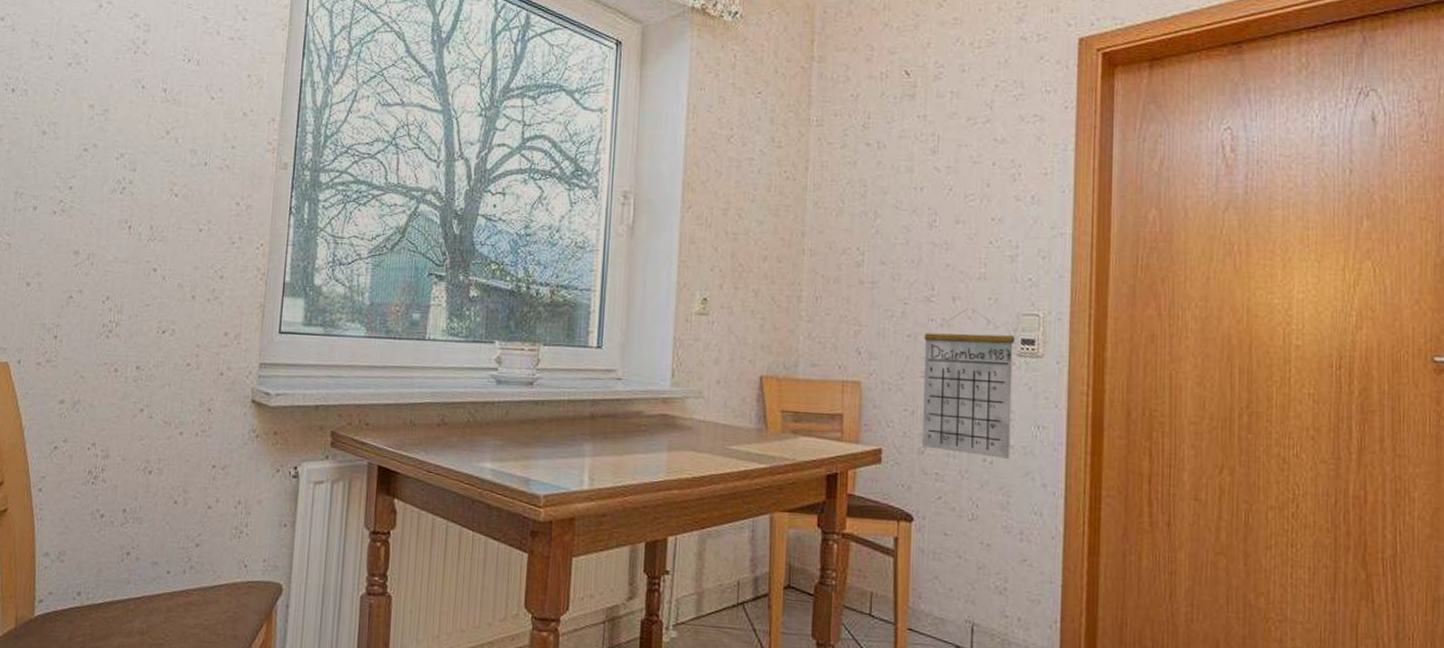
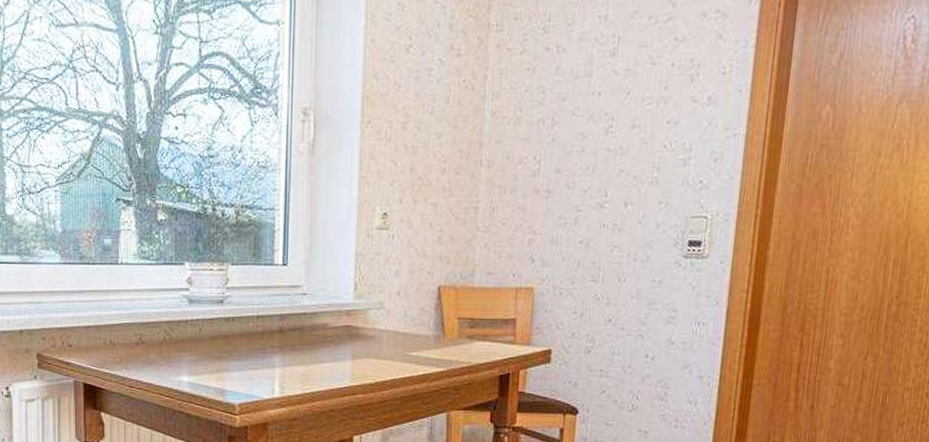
calendar: present [922,308,1015,459] -> none [589,212,683,354]

